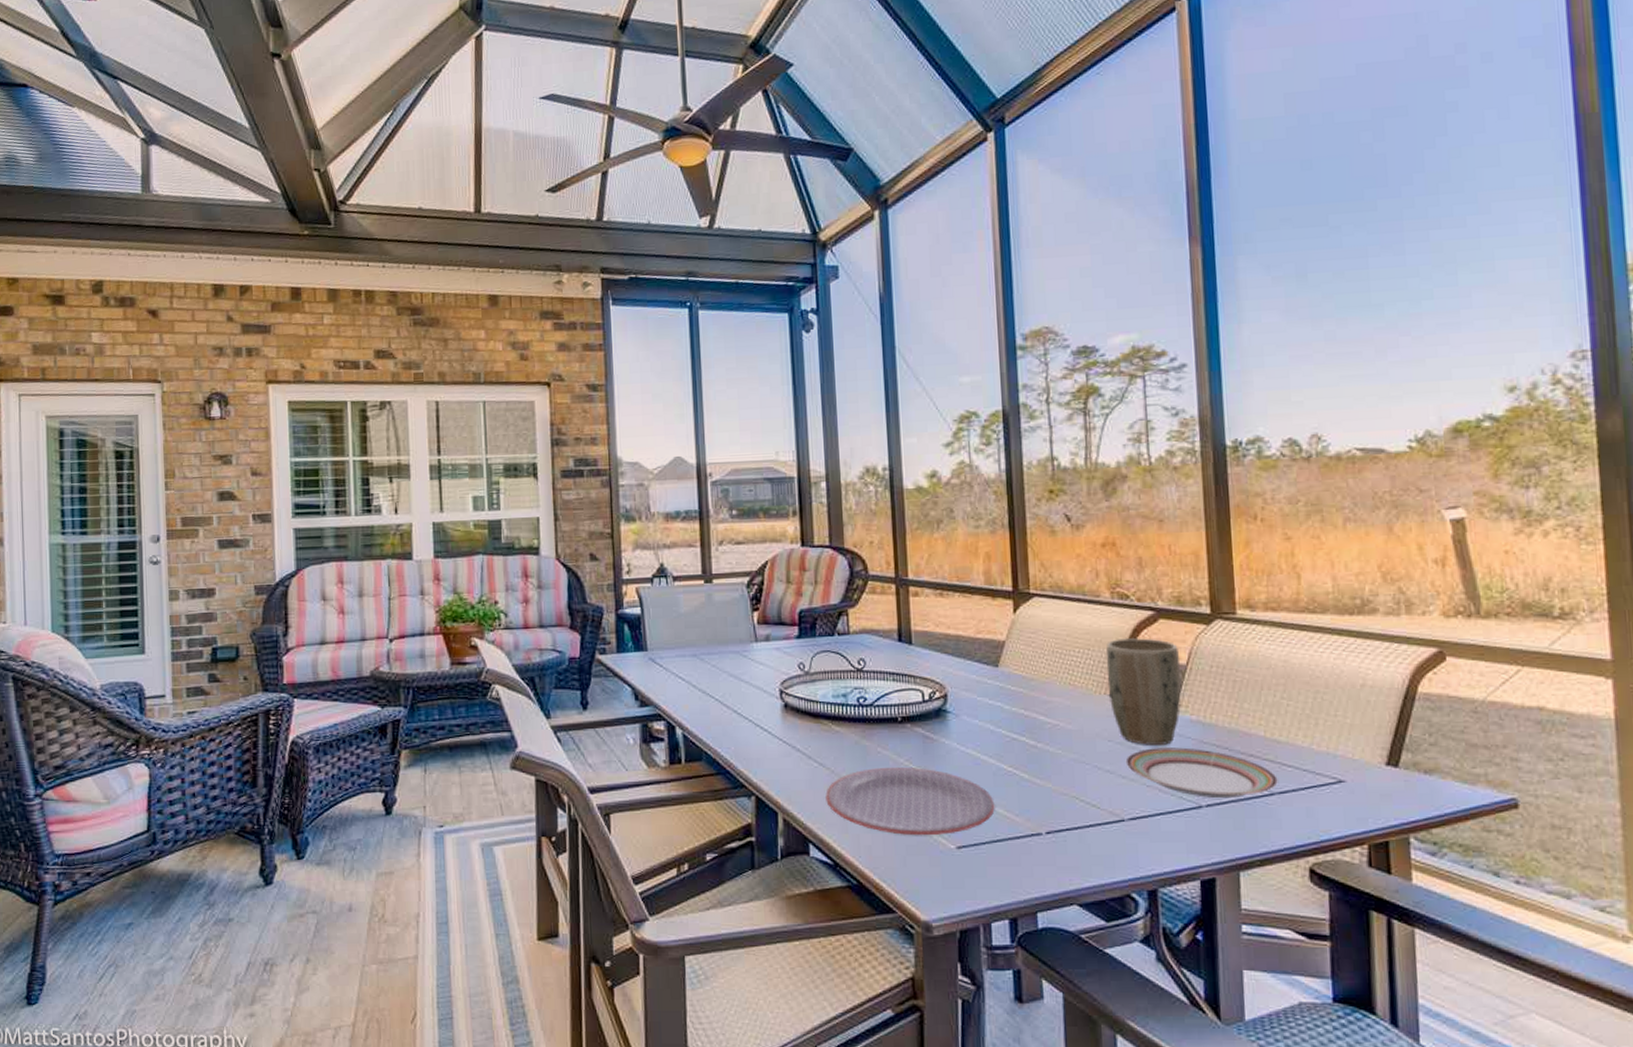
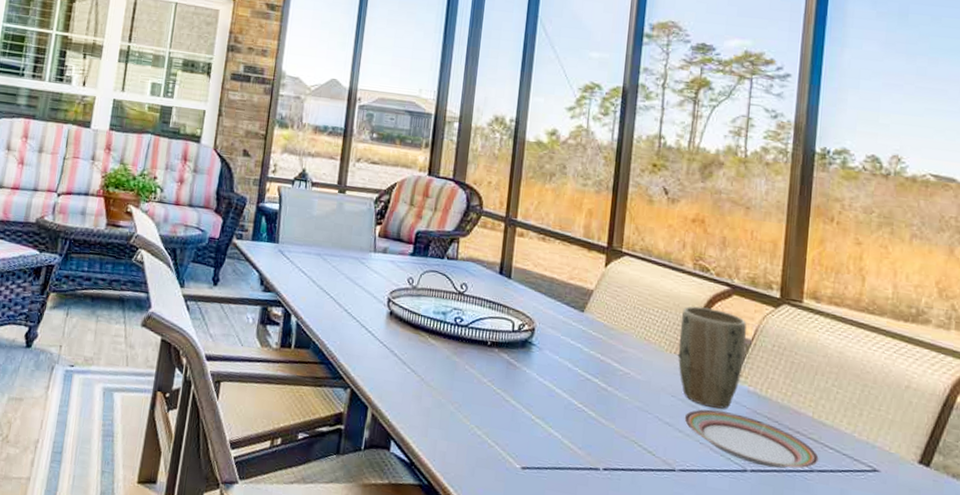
plate: present [825,766,995,836] -> none [412,382,562,455]

